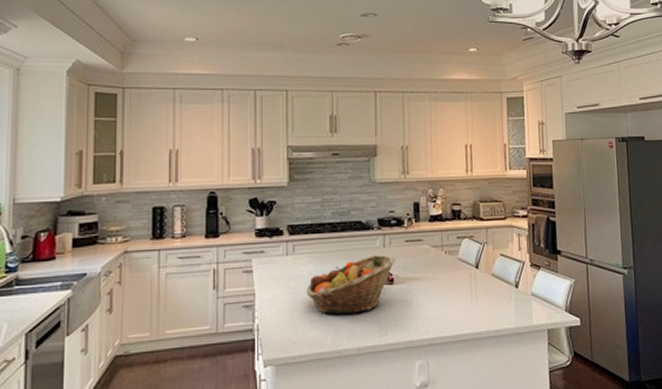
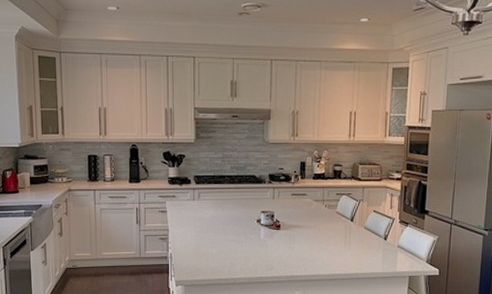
fruit basket: present [306,255,396,315] -> none [209,205,283,251]

